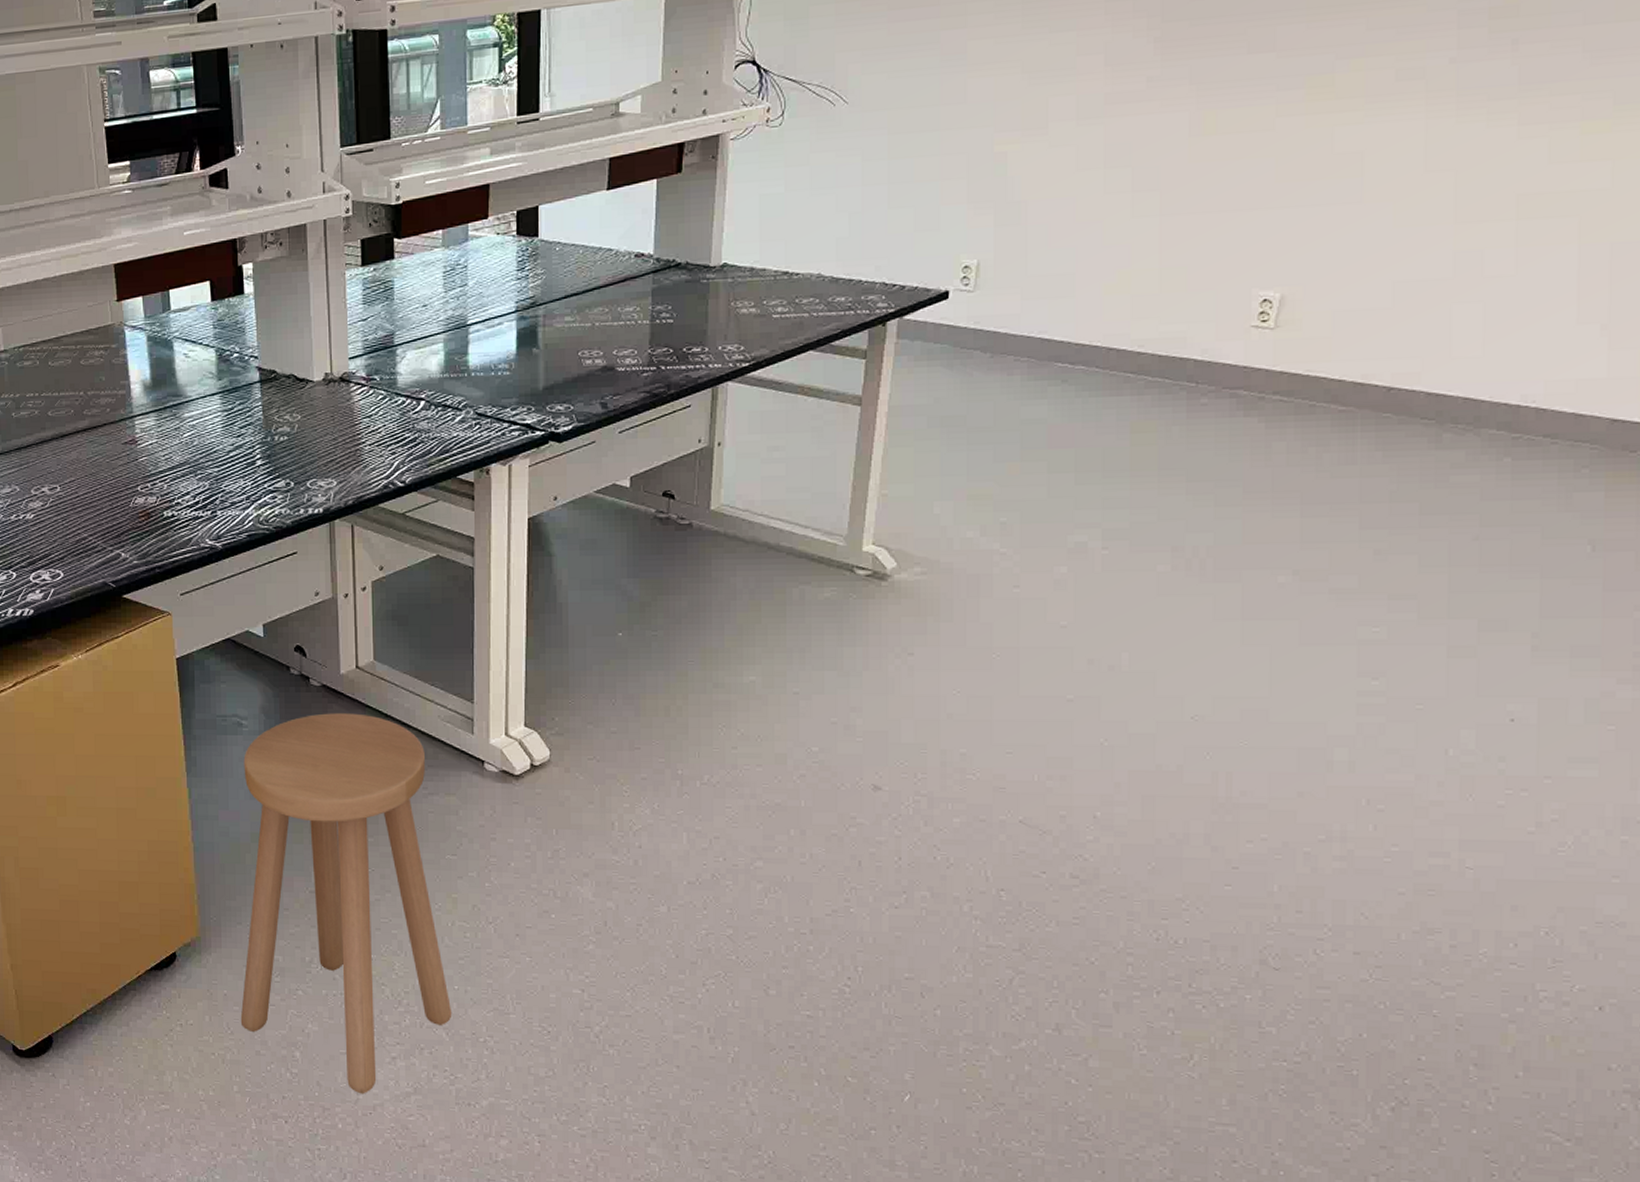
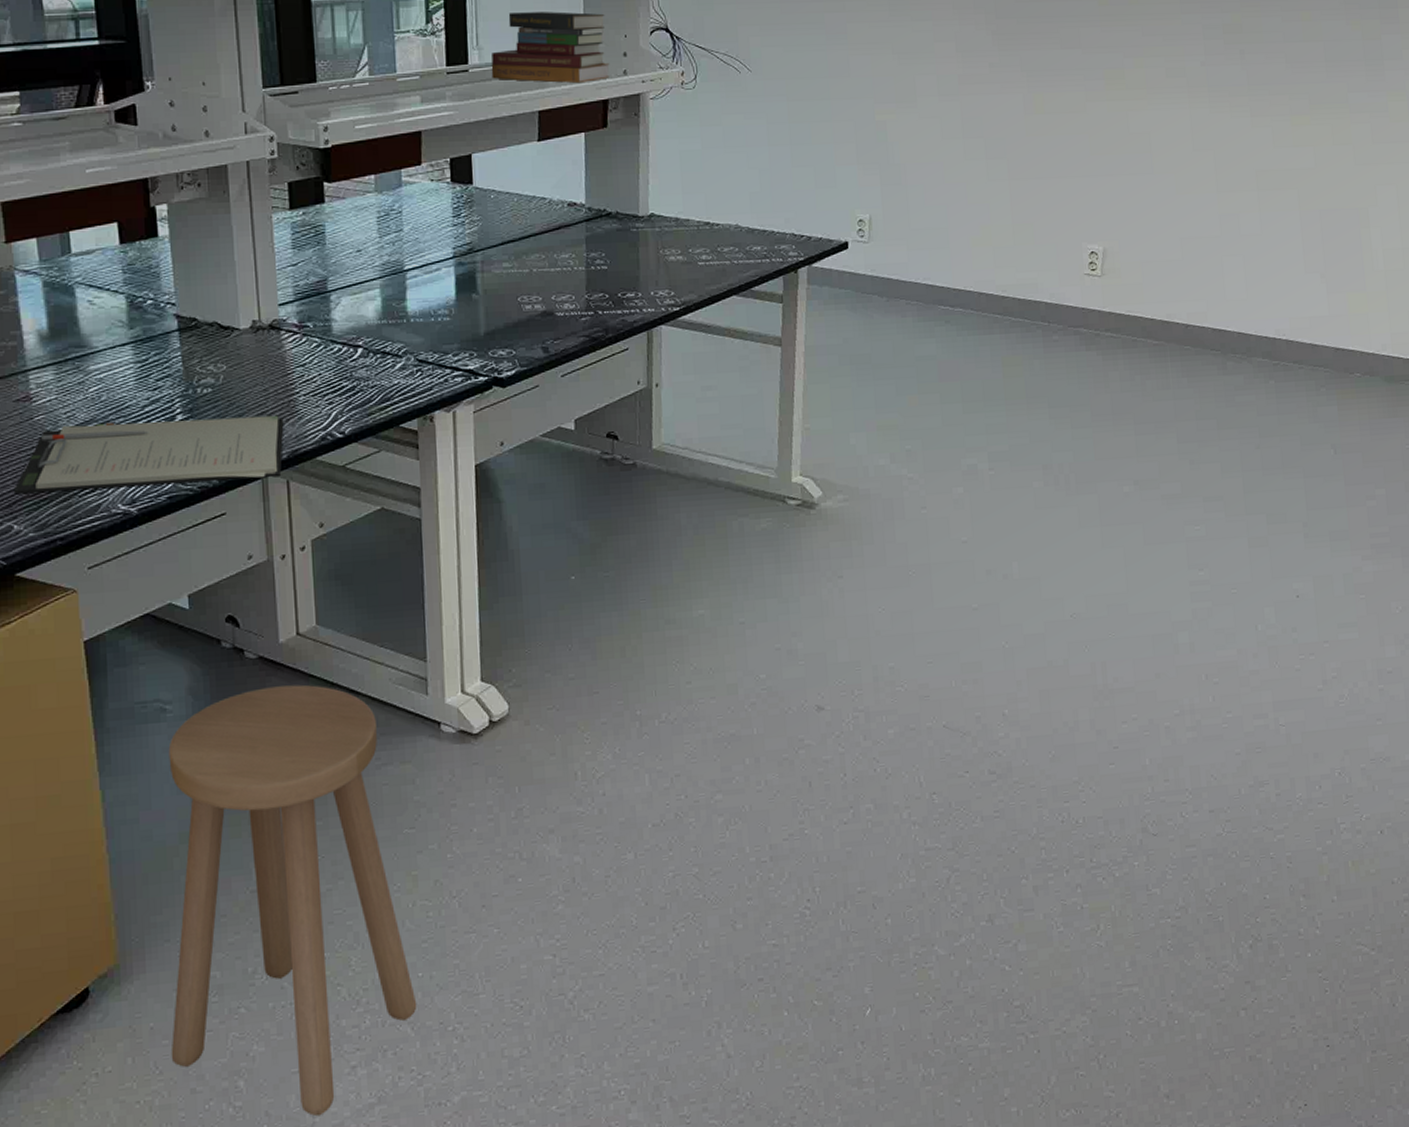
clipboard: none [121,463,350,527] -> present [13,415,284,495]
books: none [562,49,688,127] -> present [491,11,610,84]

